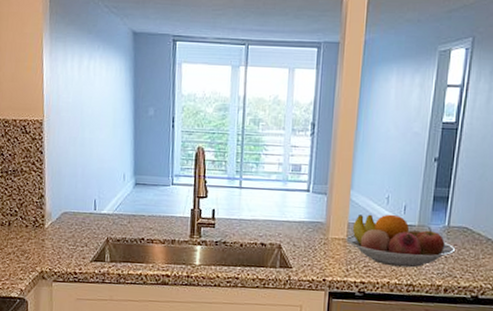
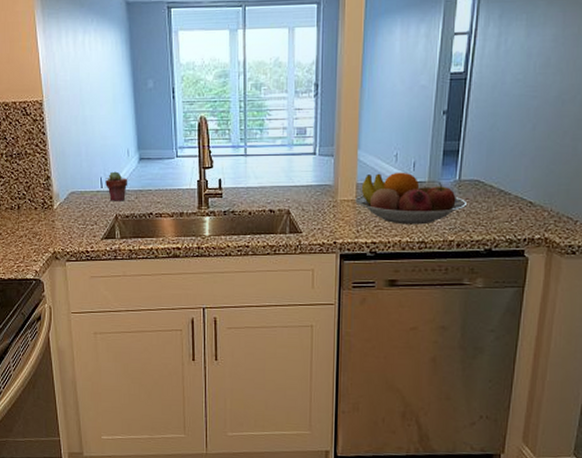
potted succulent: none [99,194,122,225] -> present [105,171,128,201]

